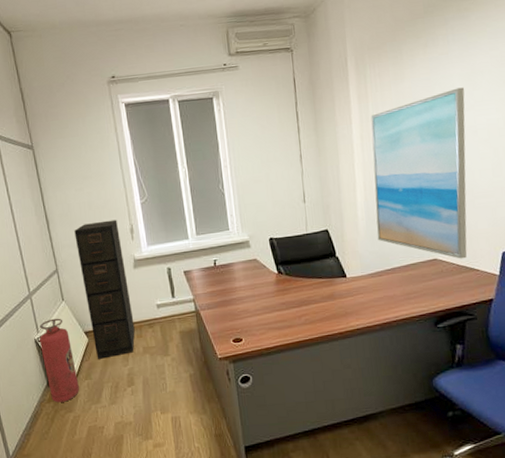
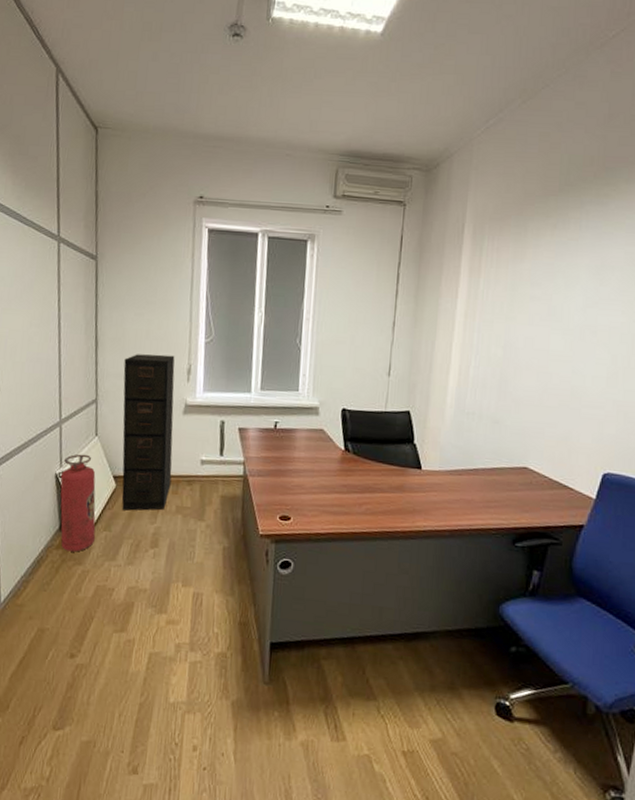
wall art: present [371,87,467,259] -> none [464,280,591,474]

